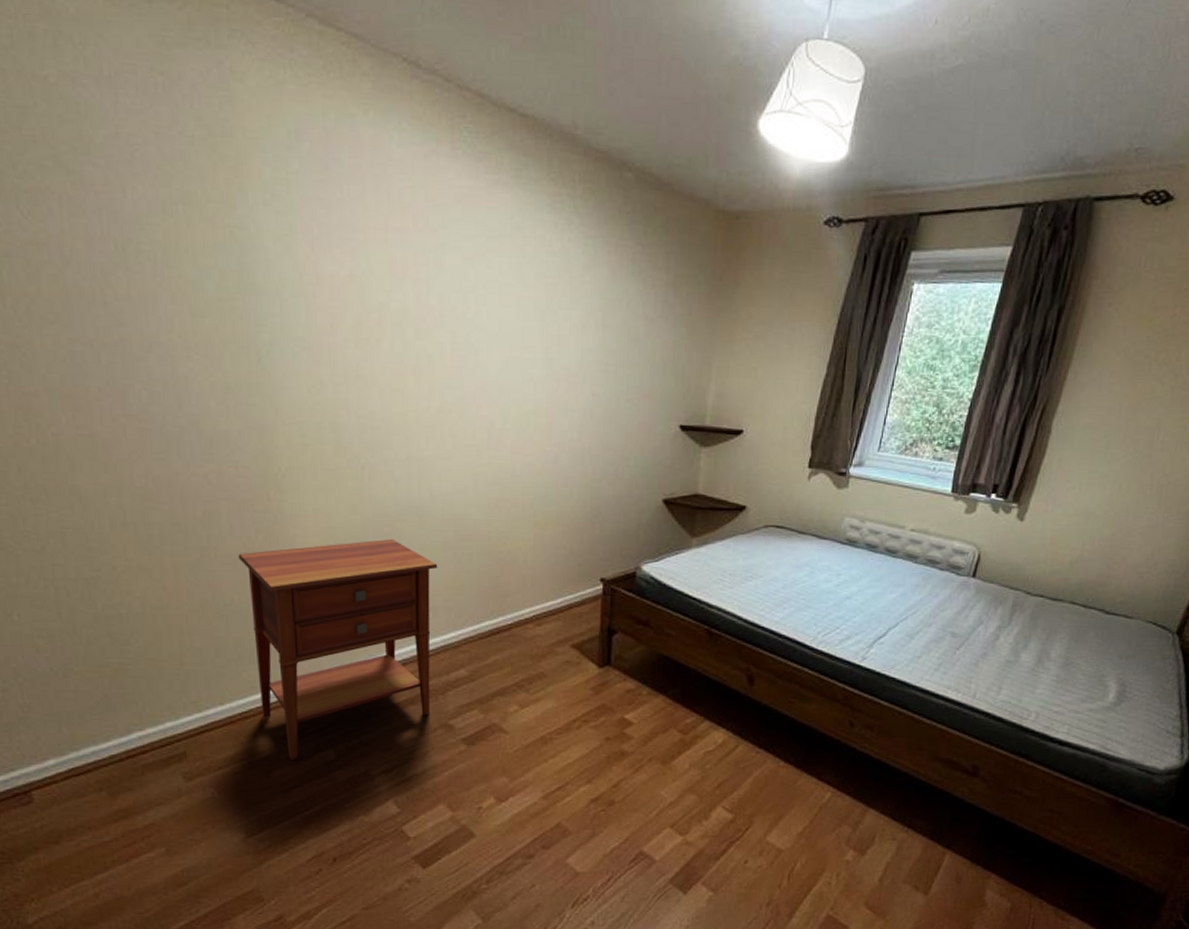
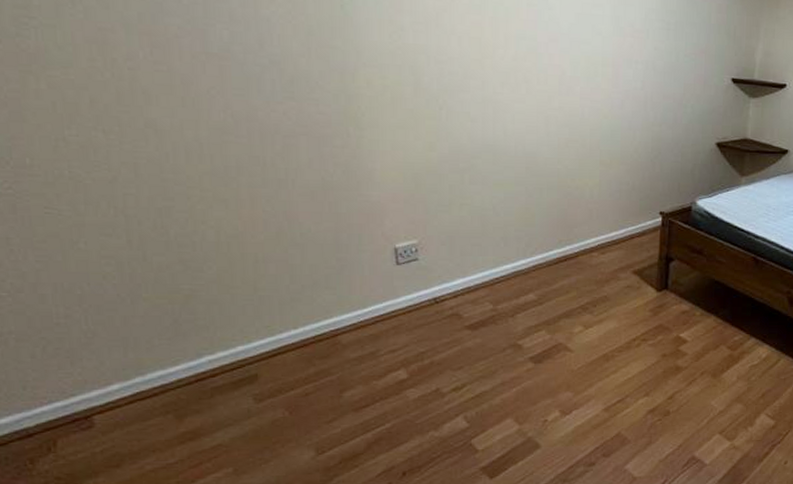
nightstand: present [238,539,438,760] -> none [316,174,510,380]

